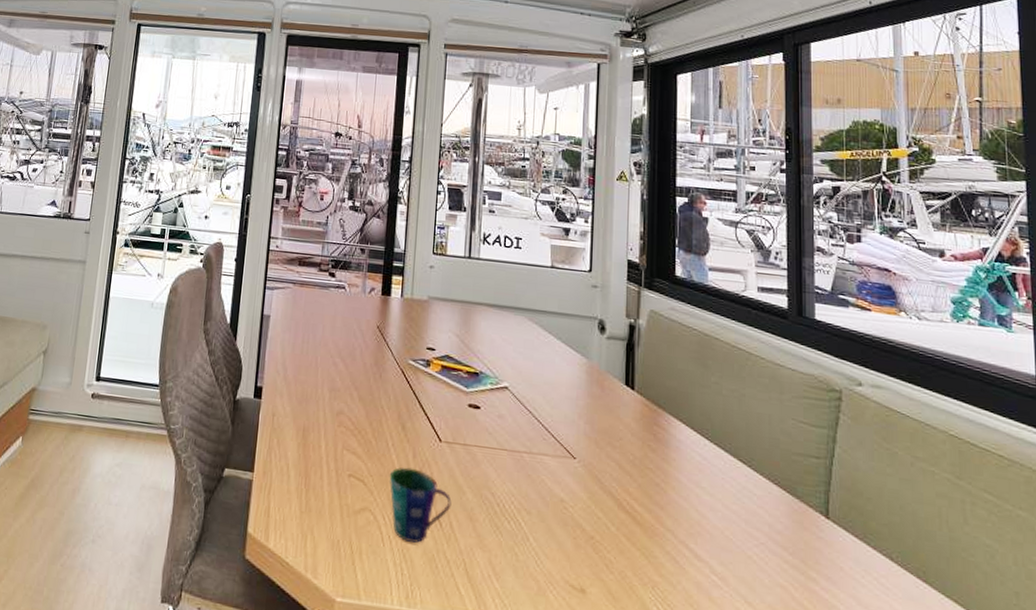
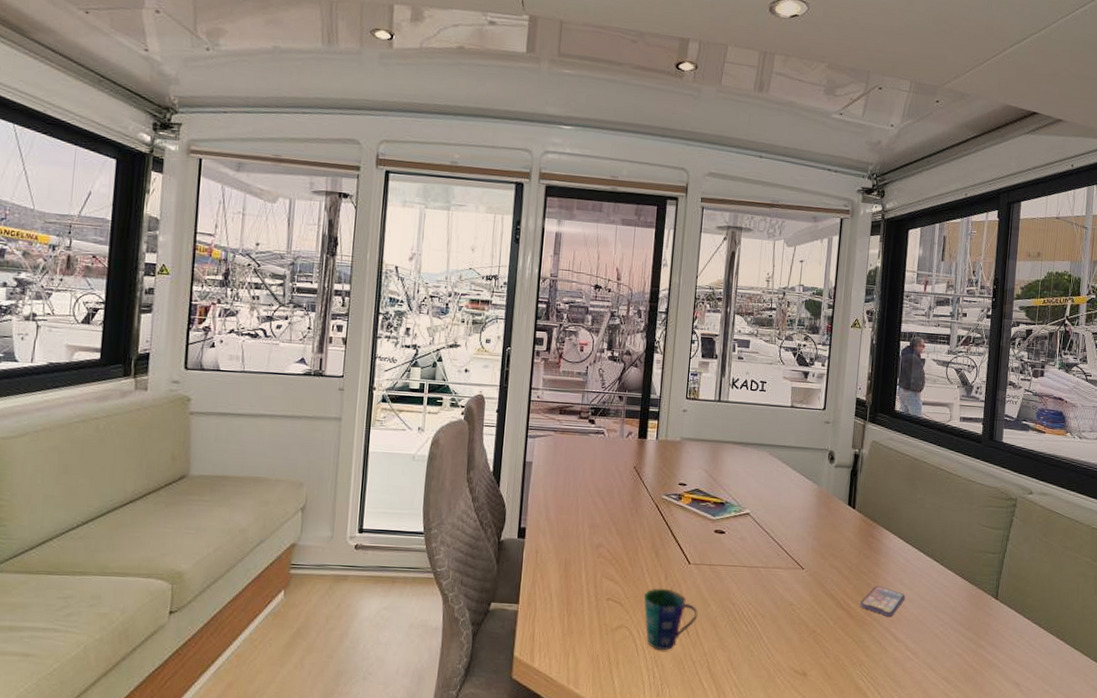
smartphone: none [647,487,705,528] -> present [860,586,906,616]

